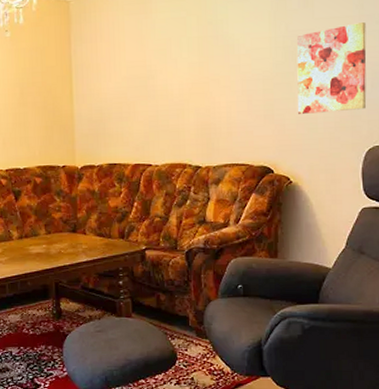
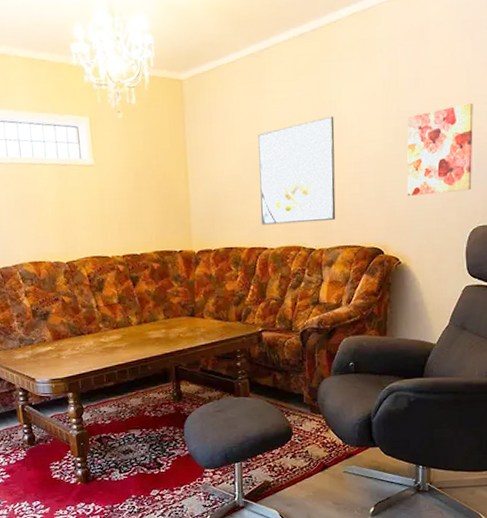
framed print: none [143,35,223,142] -> present [258,116,336,225]

